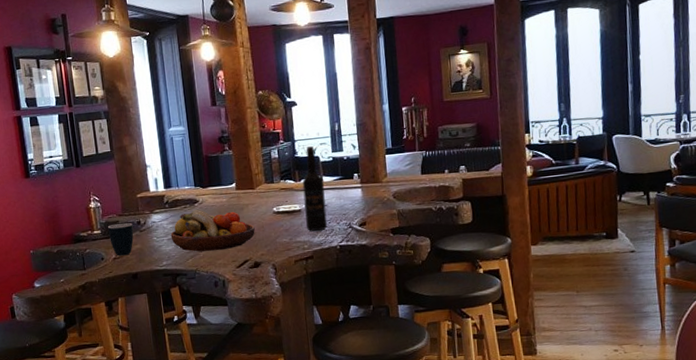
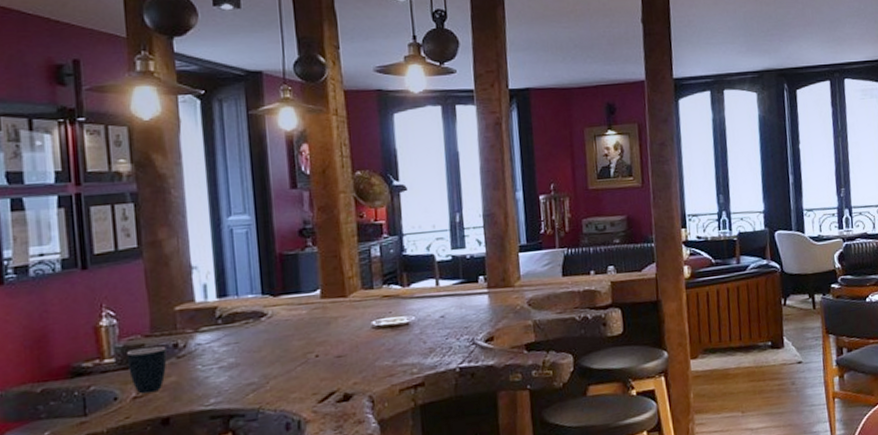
fruit bowl: present [170,210,255,252] -> none [223,326,346,383]
wine bottle: present [302,146,328,232] -> none [411,241,444,351]

